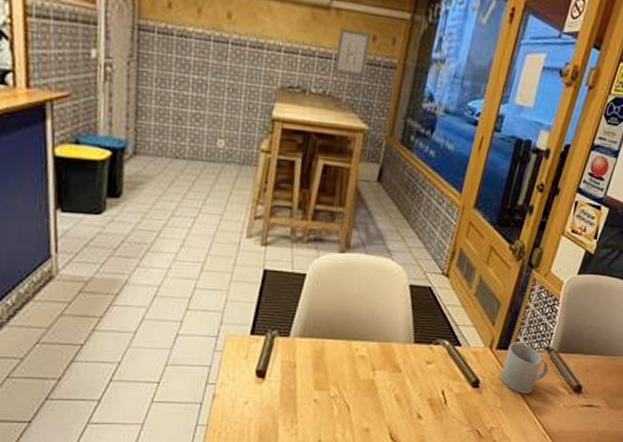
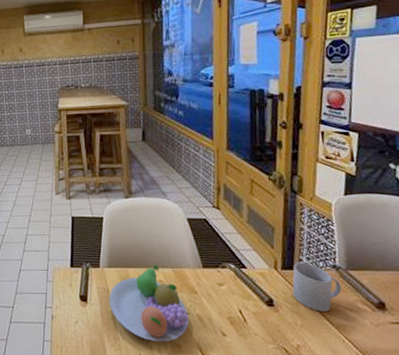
fruit bowl: none [293,336,387,426] -> present [109,264,189,342]
wall art: present [334,28,371,77] -> none [93,39,116,71]

